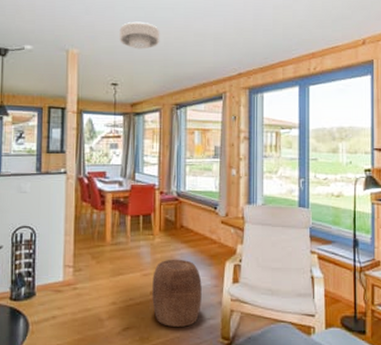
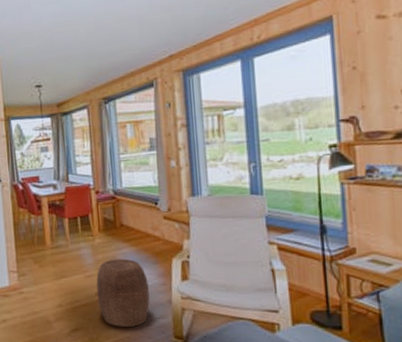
ceiling light: present [119,21,160,50] -> none [38,16,81,46]

